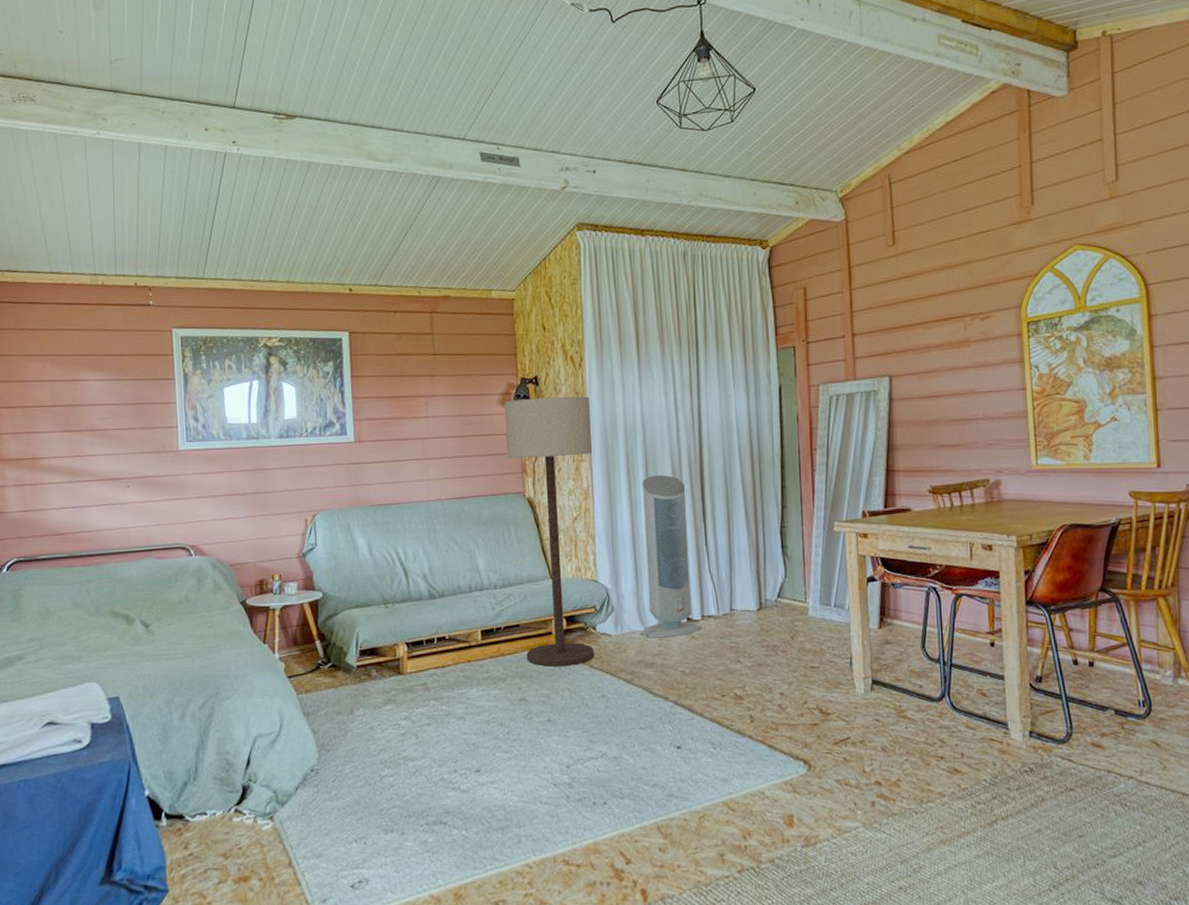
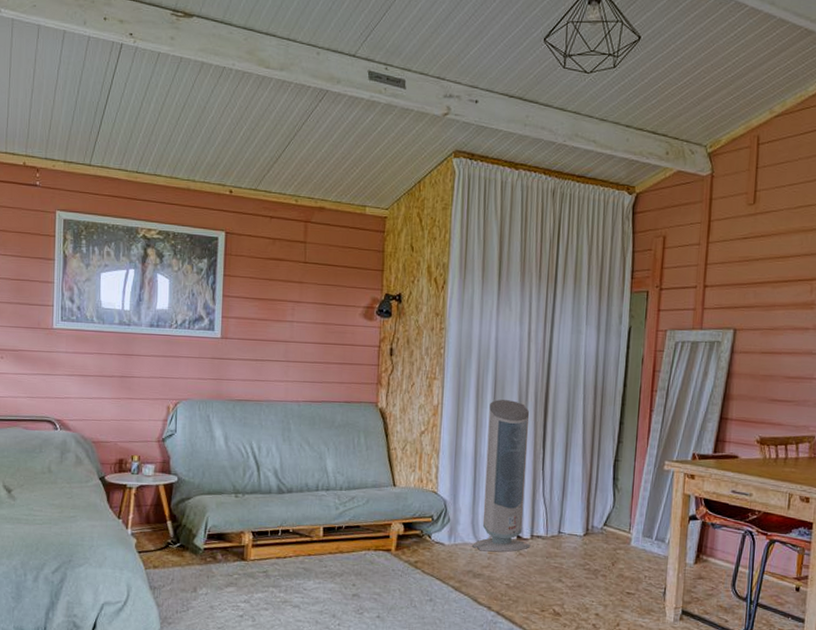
floor lamp: present [504,396,594,667] -> none [363,314,448,569]

